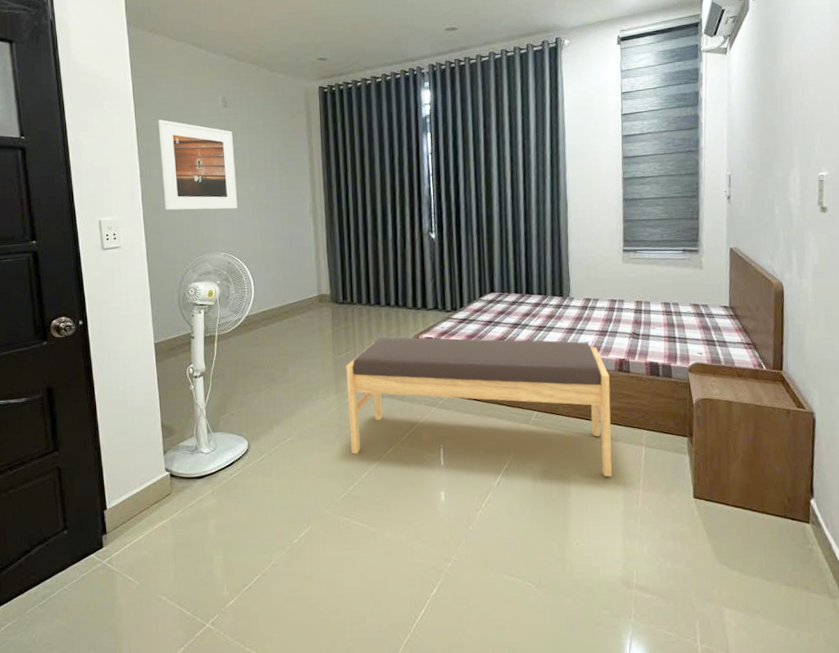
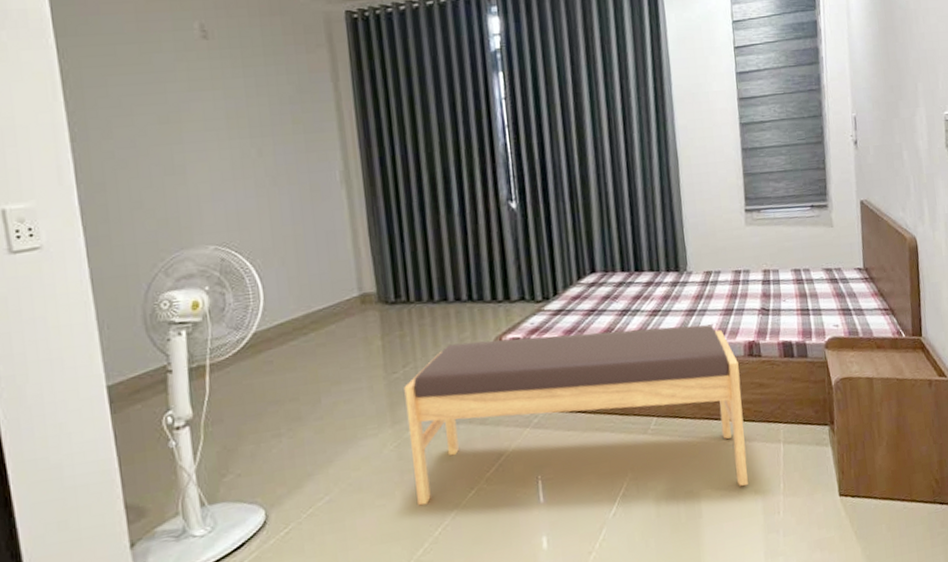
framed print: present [158,119,237,210] -> none [96,57,231,189]

